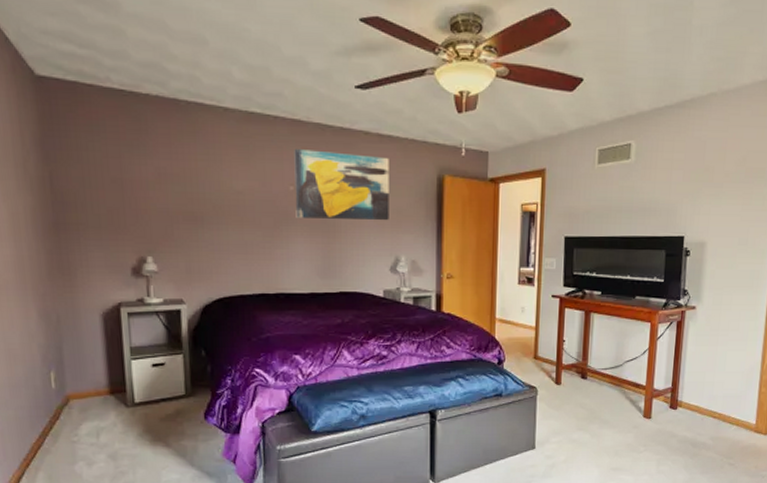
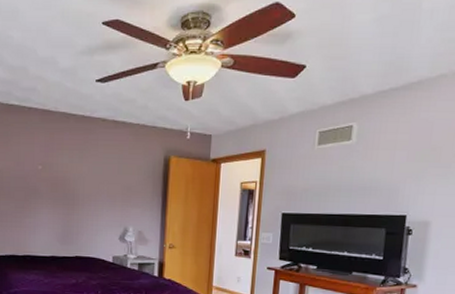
wall art: present [294,149,389,221] -> none [42,135,122,196]

